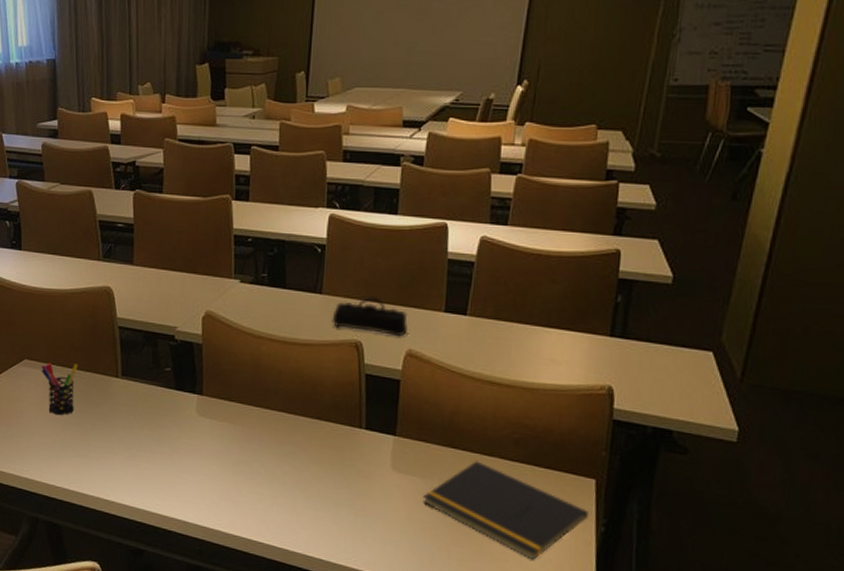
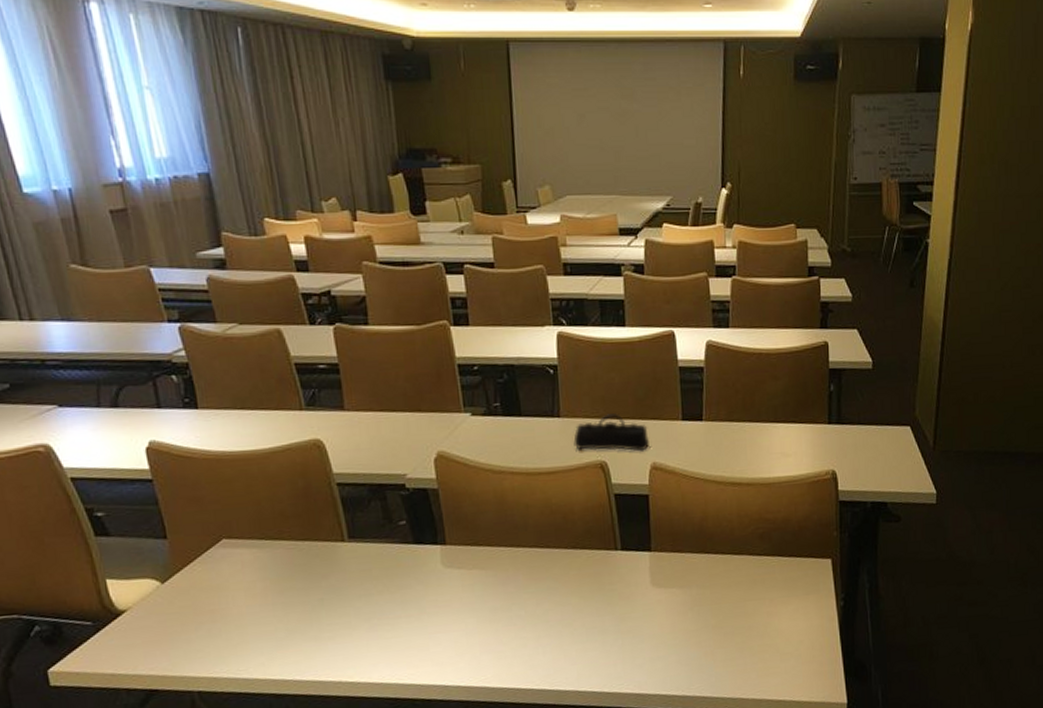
pen holder: present [41,363,78,415] -> none [245,534,296,597]
notepad: present [422,461,589,560] -> none [684,561,830,646]

